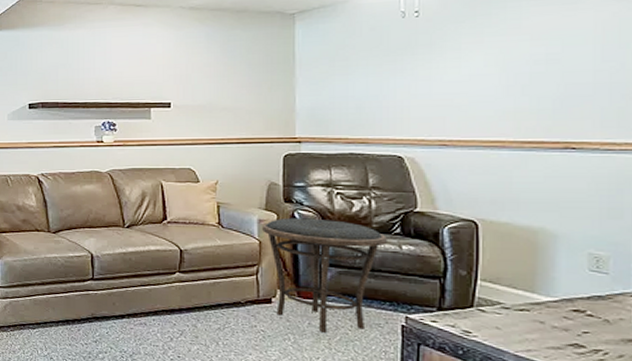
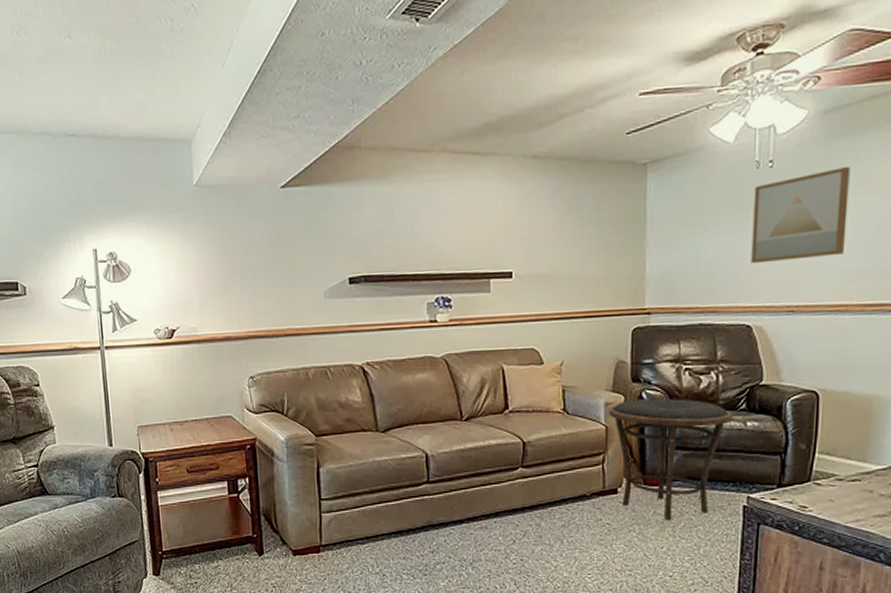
wall art: none [400,16,499,101] -> present [751,166,850,264]

